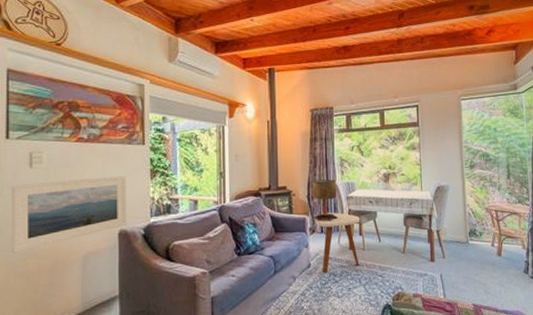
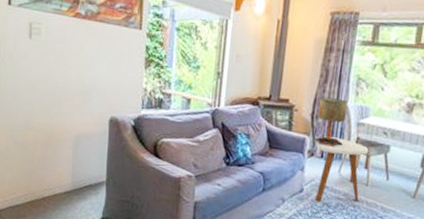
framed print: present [11,175,126,253] -> none [11,54,120,122]

